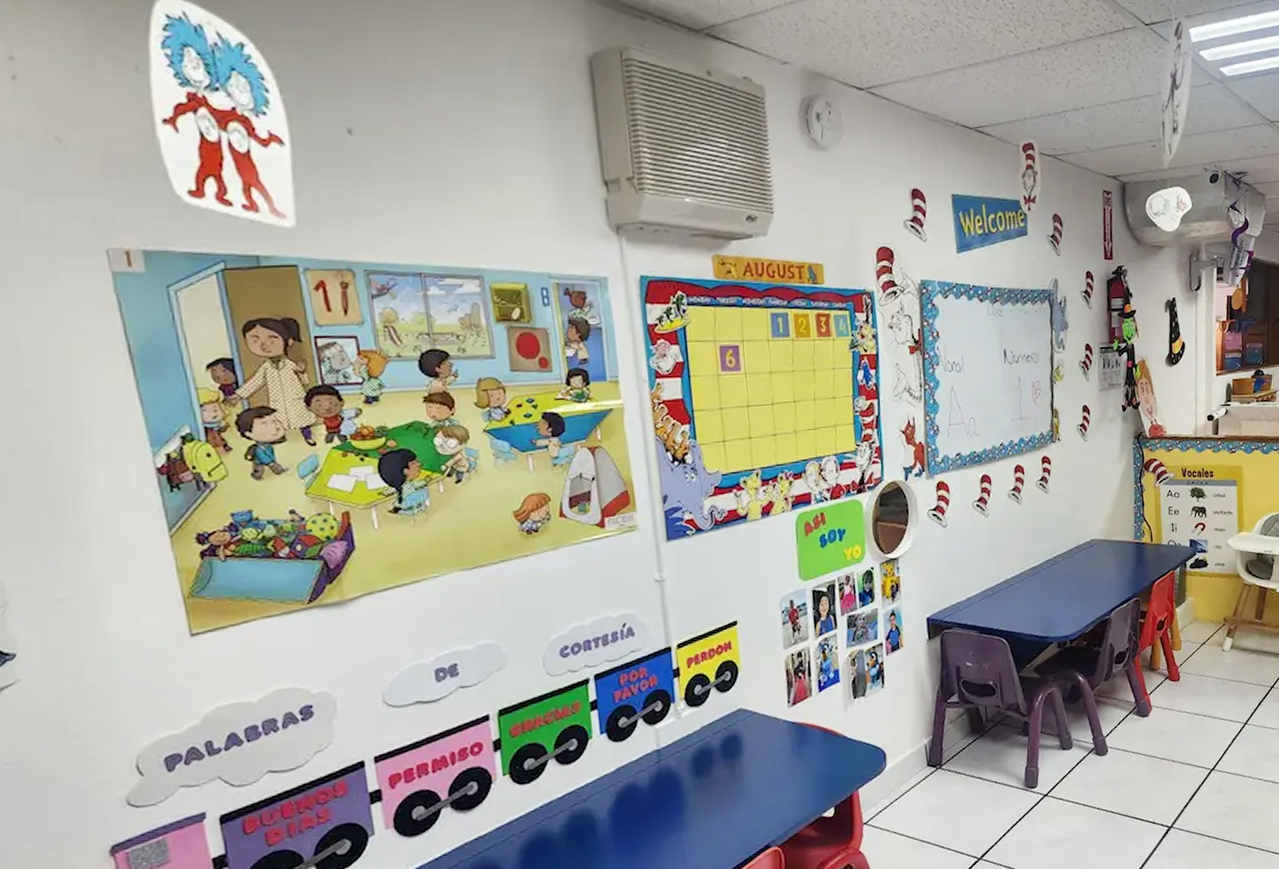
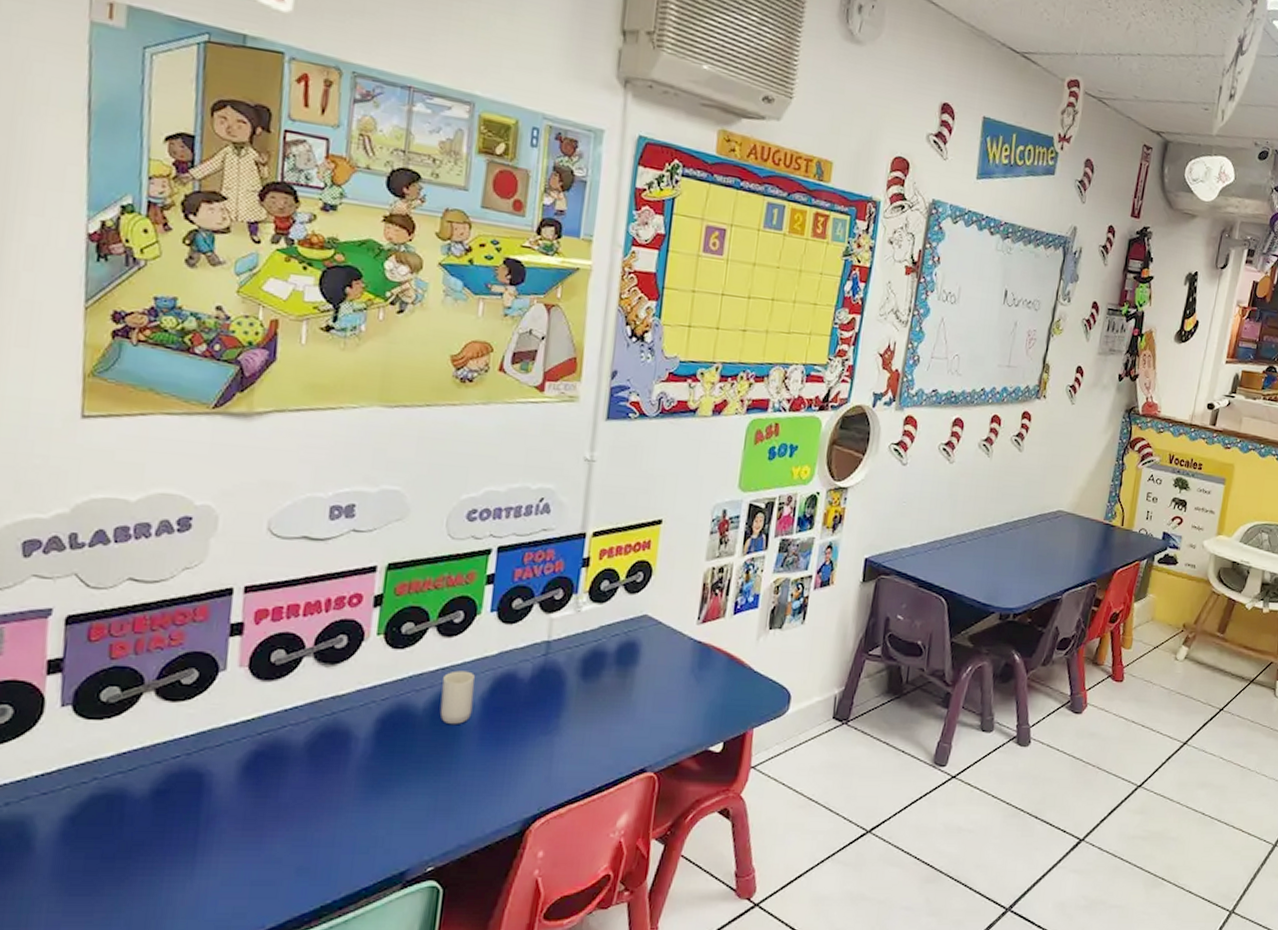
cup: none [571,791,604,842] -> present [439,670,475,725]

